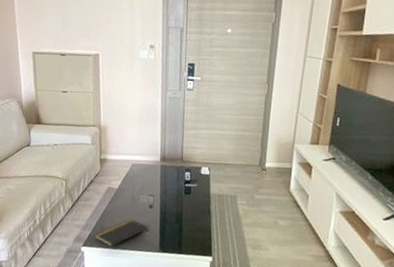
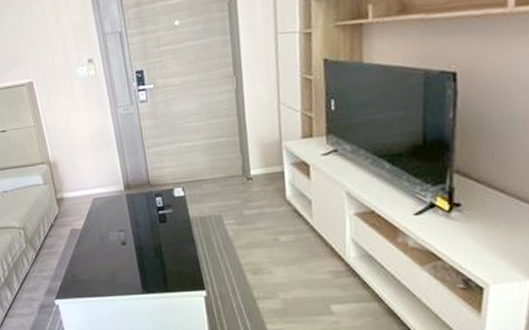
notepad: present [94,219,148,247] -> none [66,261,126,295]

